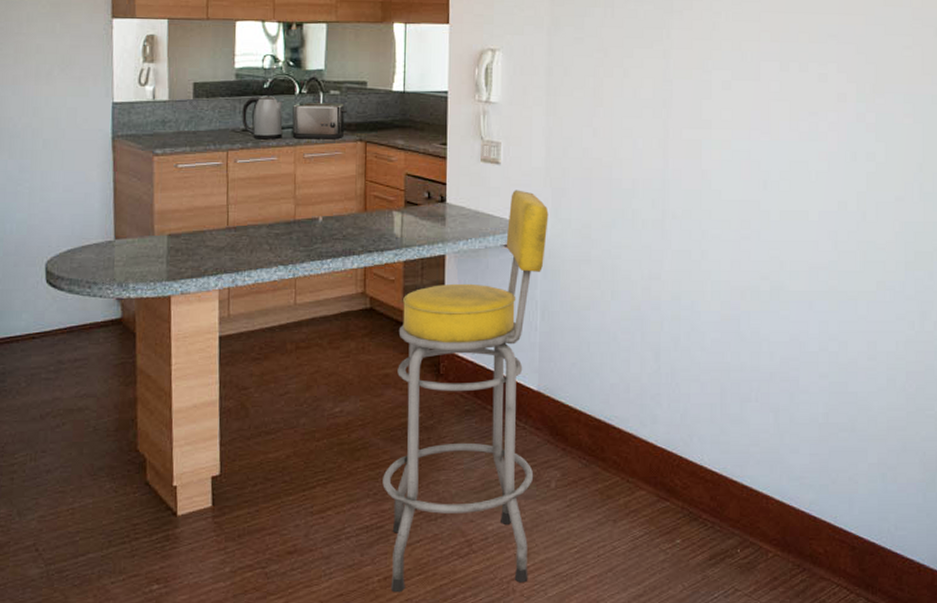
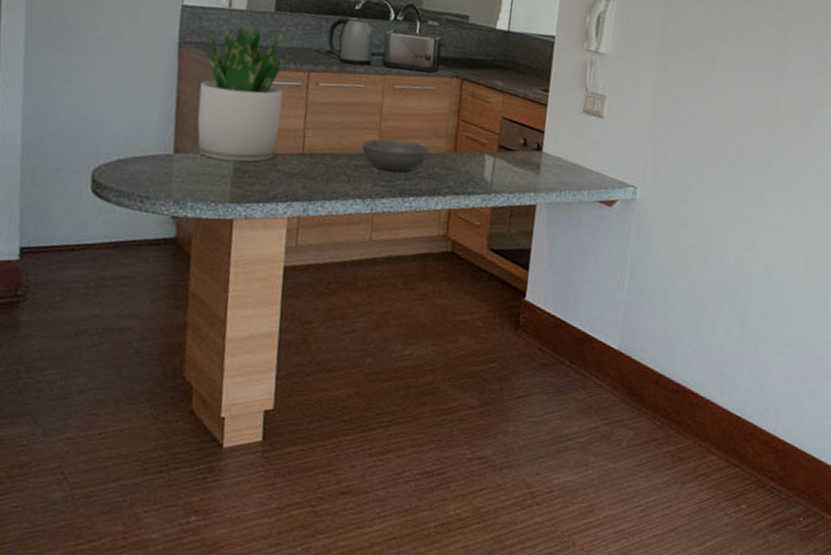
planter: none [133,104,207,241] -> present [197,16,289,163]
bowl: none [280,205,342,237] -> present [361,138,431,173]
bar stool: present [382,190,549,593] -> none [447,146,649,540]

